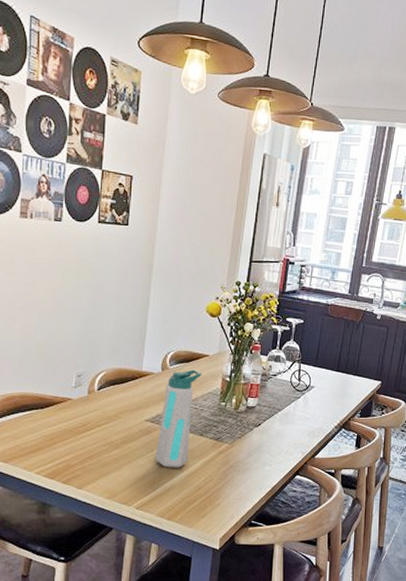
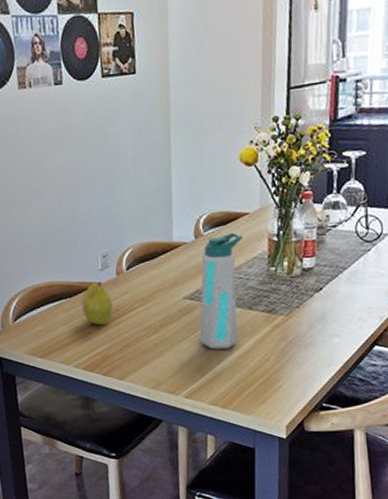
fruit: none [51,398,82,437] -> present [81,282,114,326]

